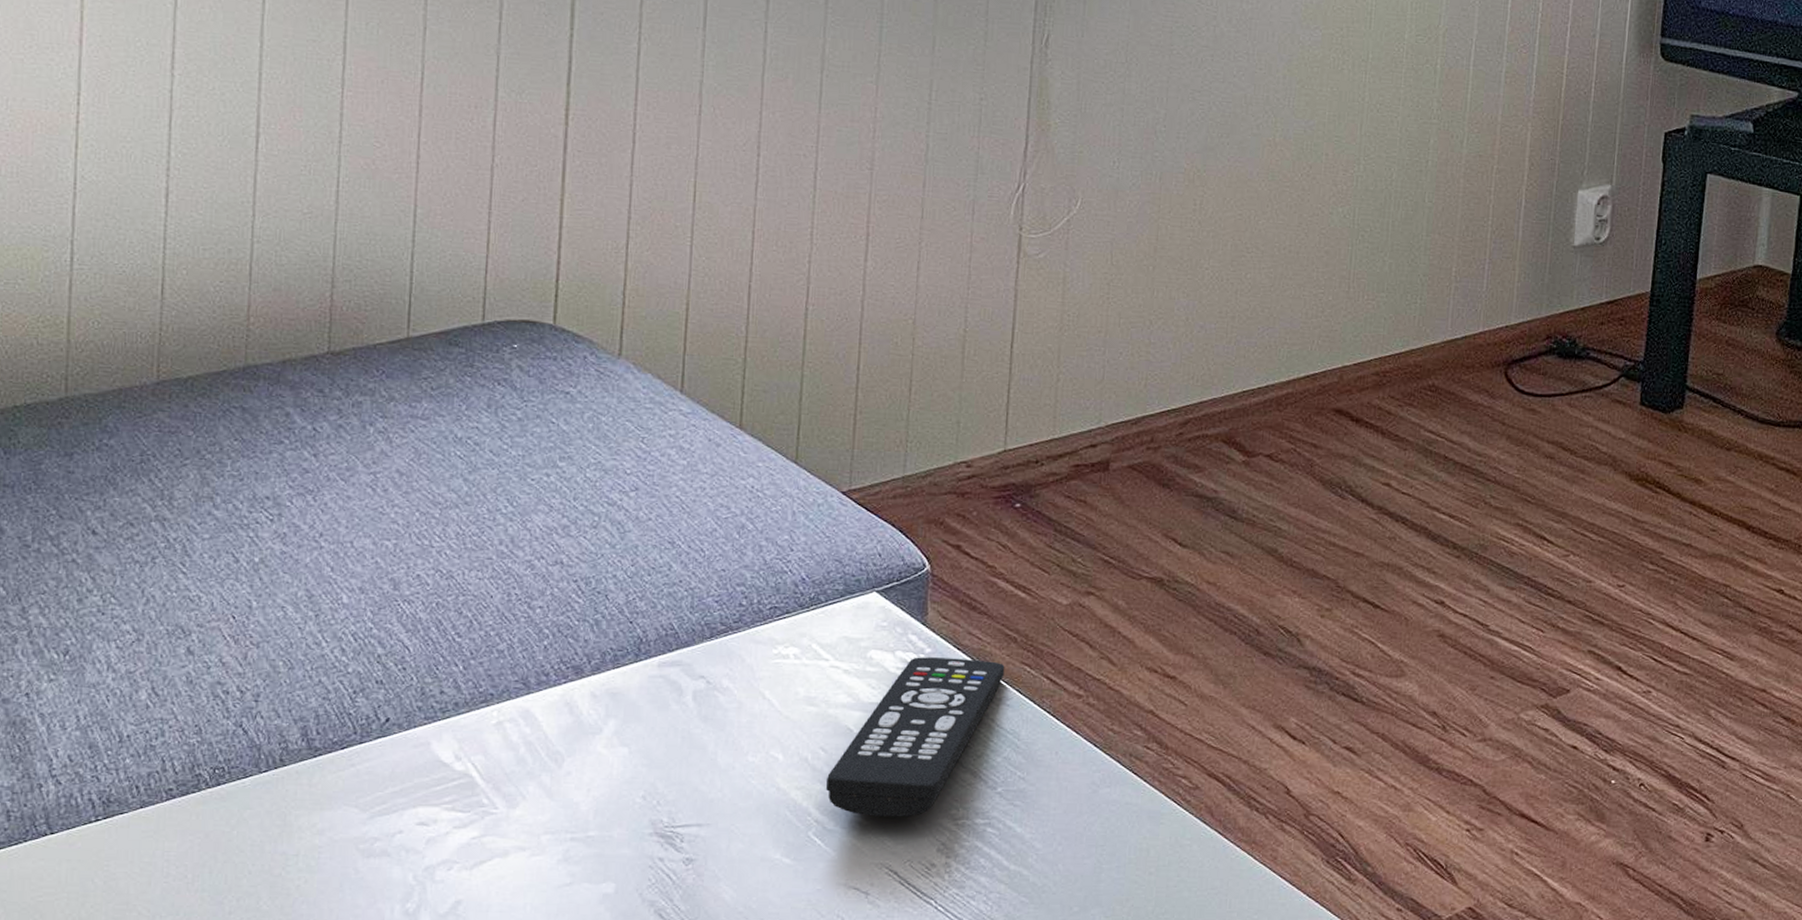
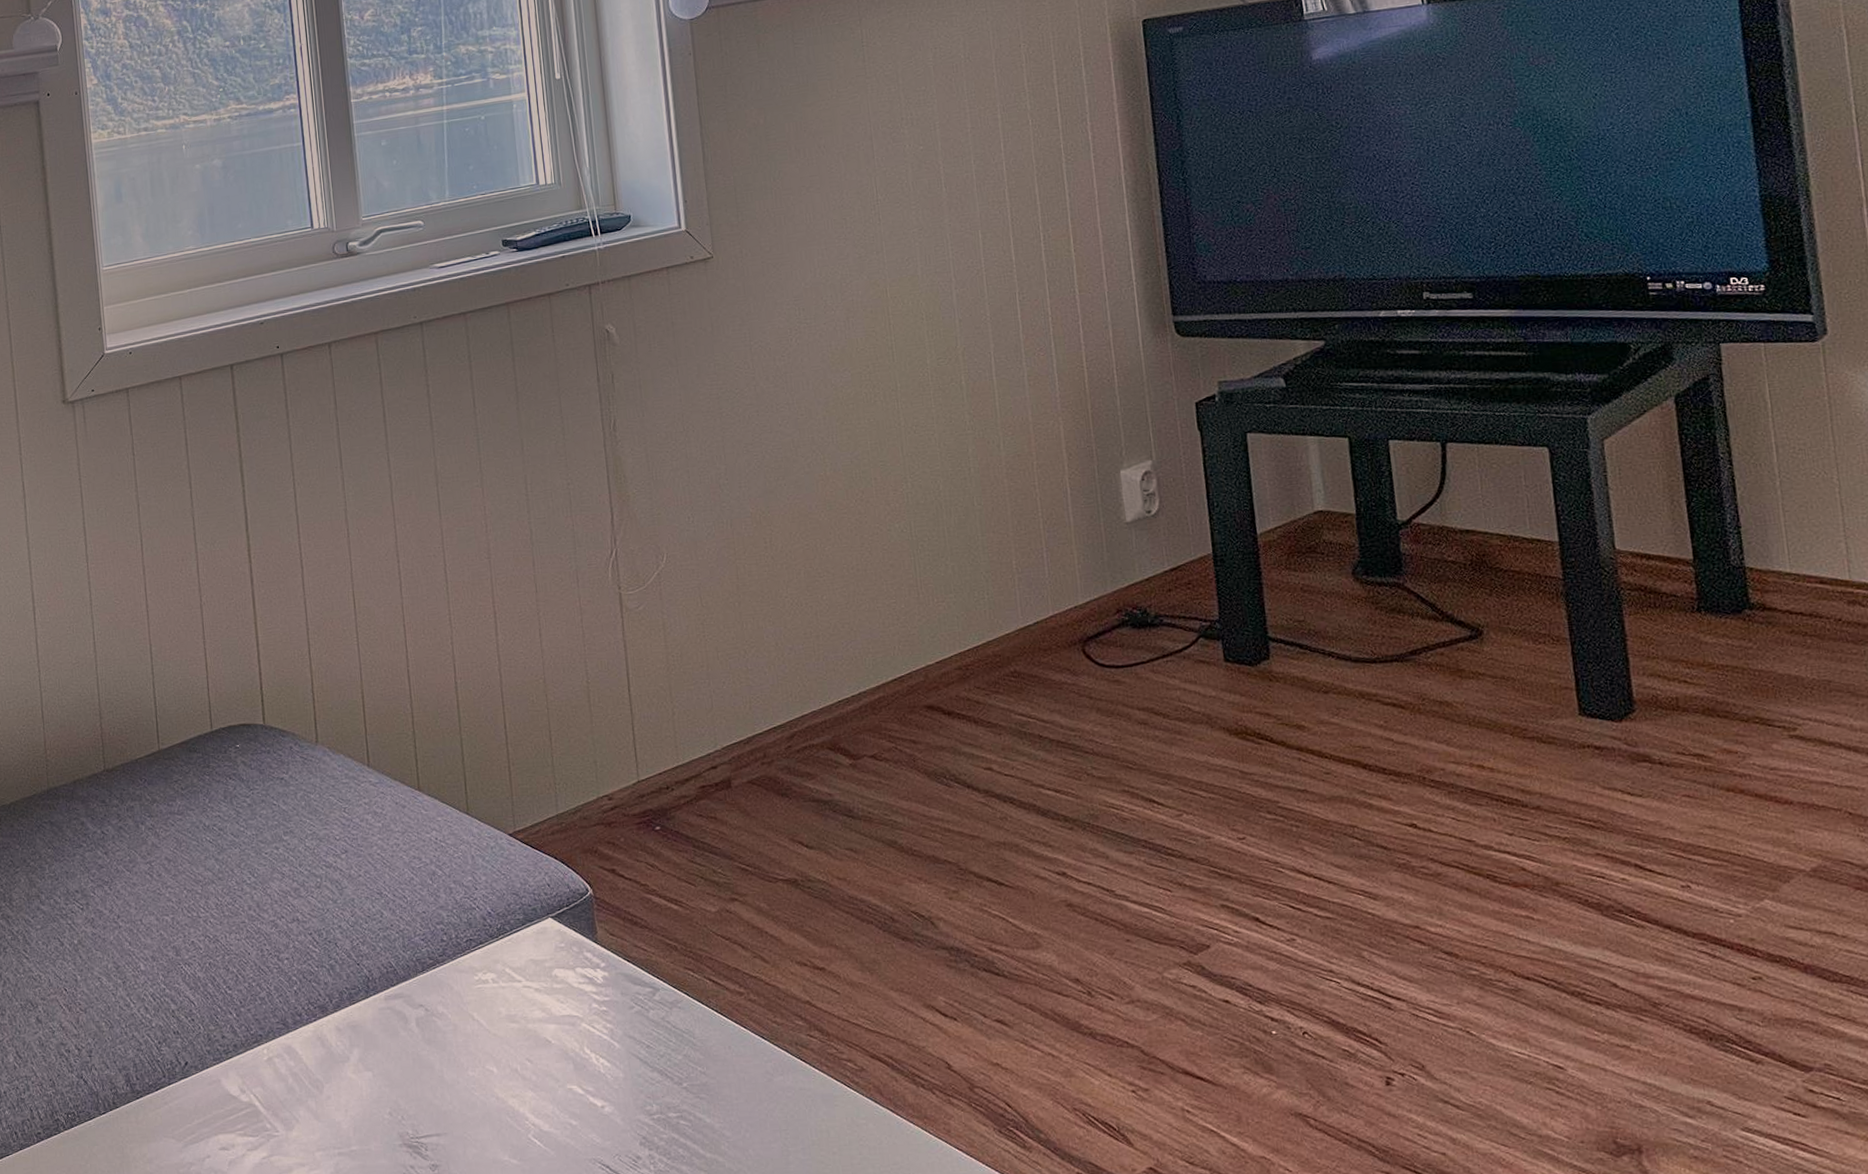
remote control: present [826,657,1005,817] -> none [536,969,672,1117]

